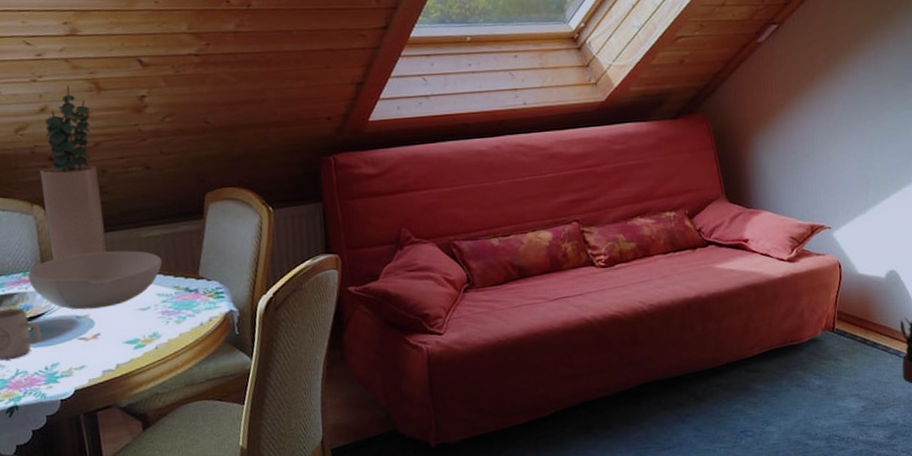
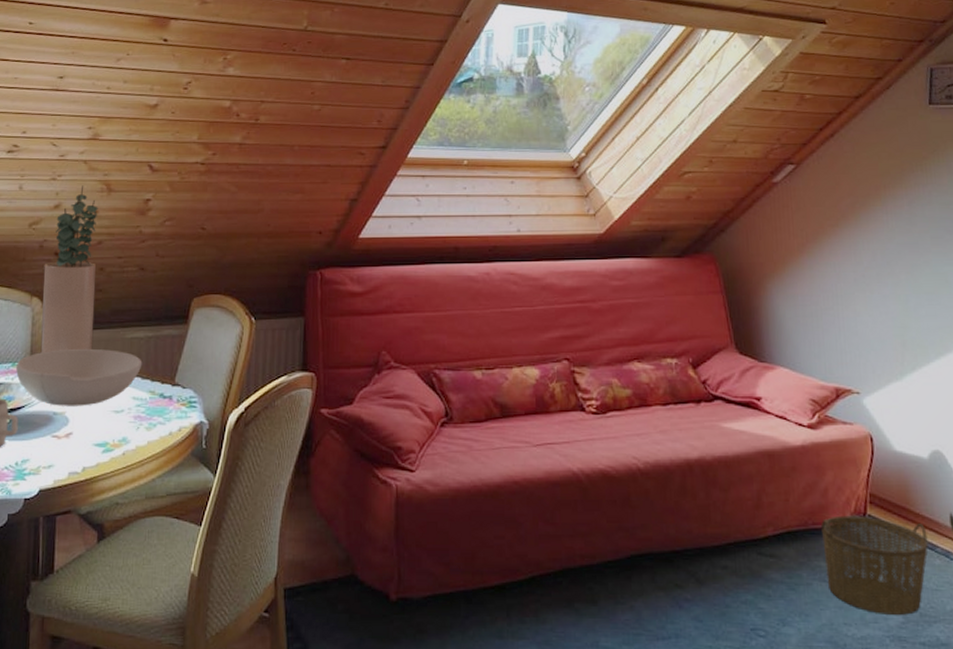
basket: none [797,330,883,407] -> present [820,515,928,615]

